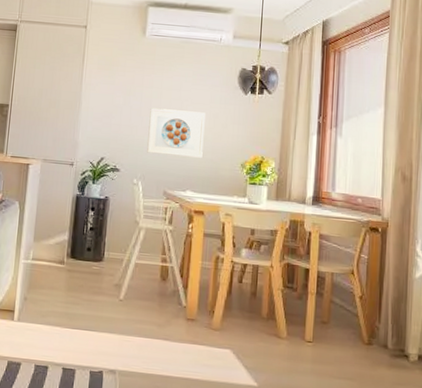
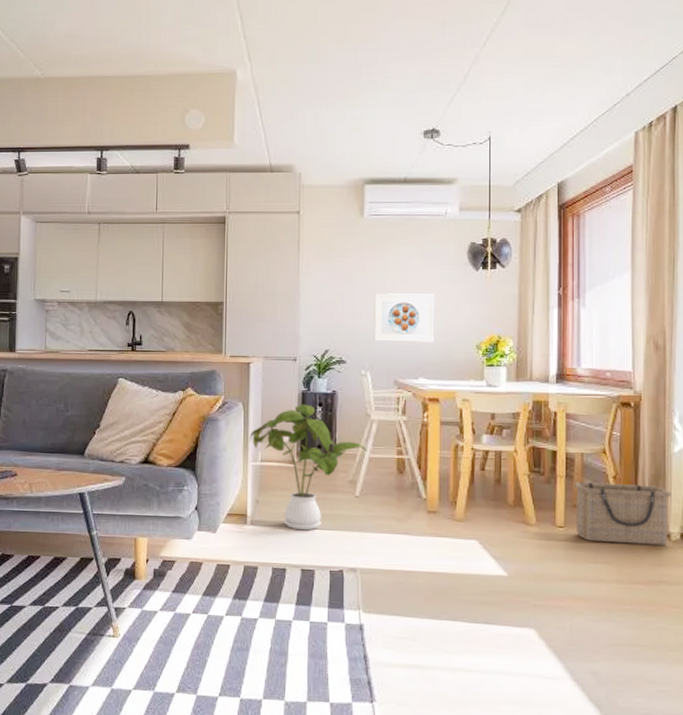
house plant: none [23,207,134,330] -> present [249,404,367,531]
basket: none [323,299,412,366] -> present [574,482,671,545]

